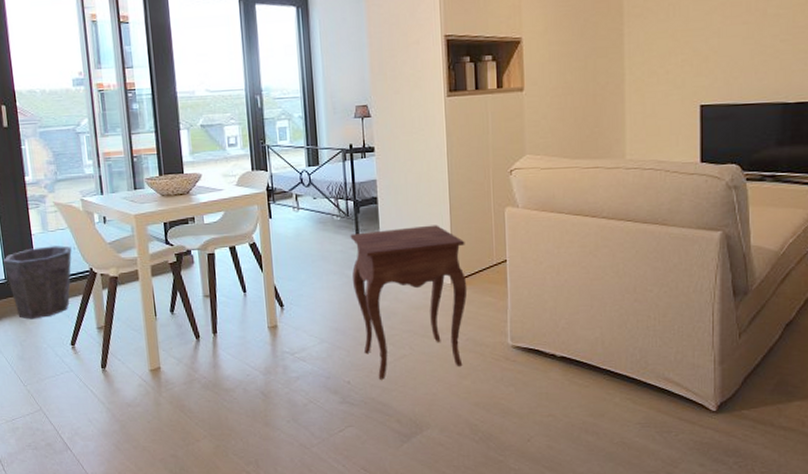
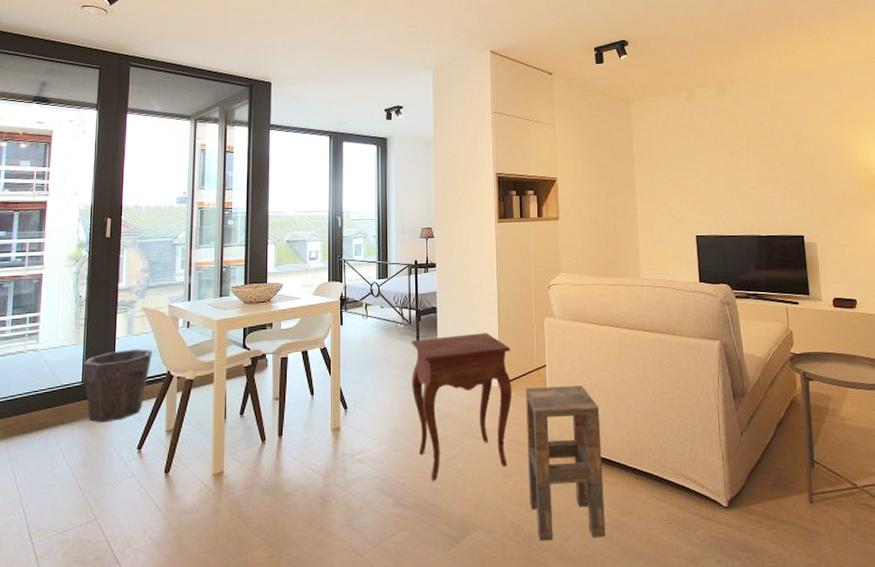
side table: none [483,282,573,441] -> present [525,386,606,541]

